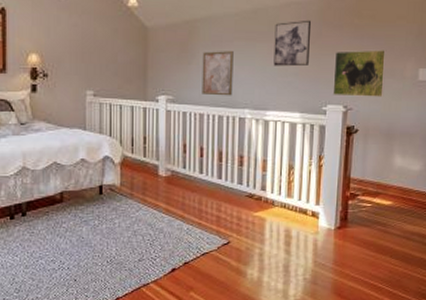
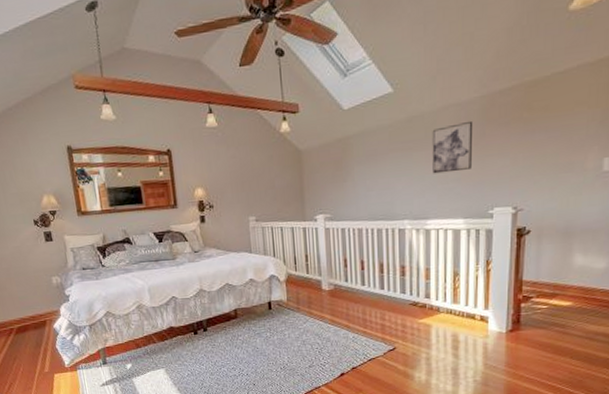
wall art: present [202,51,234,96] -> none [357,164,391,210]
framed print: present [332,49,387,97] -> none [500,142,563,197]

